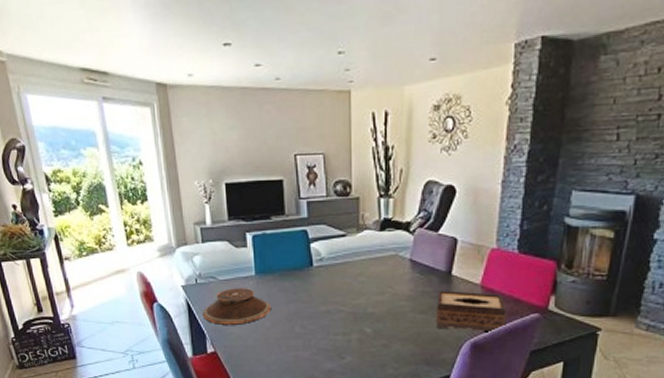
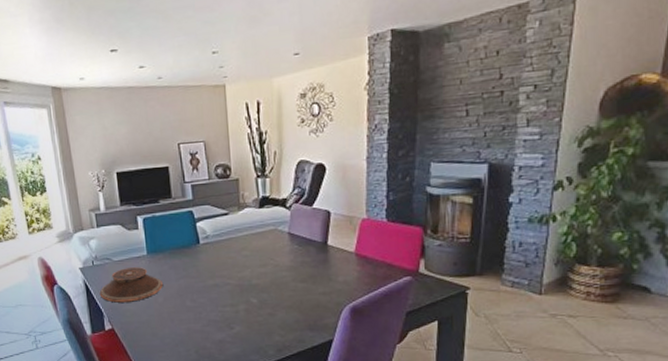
tissue box: present [436,291,507,333] -> none [315,259,382,297]

